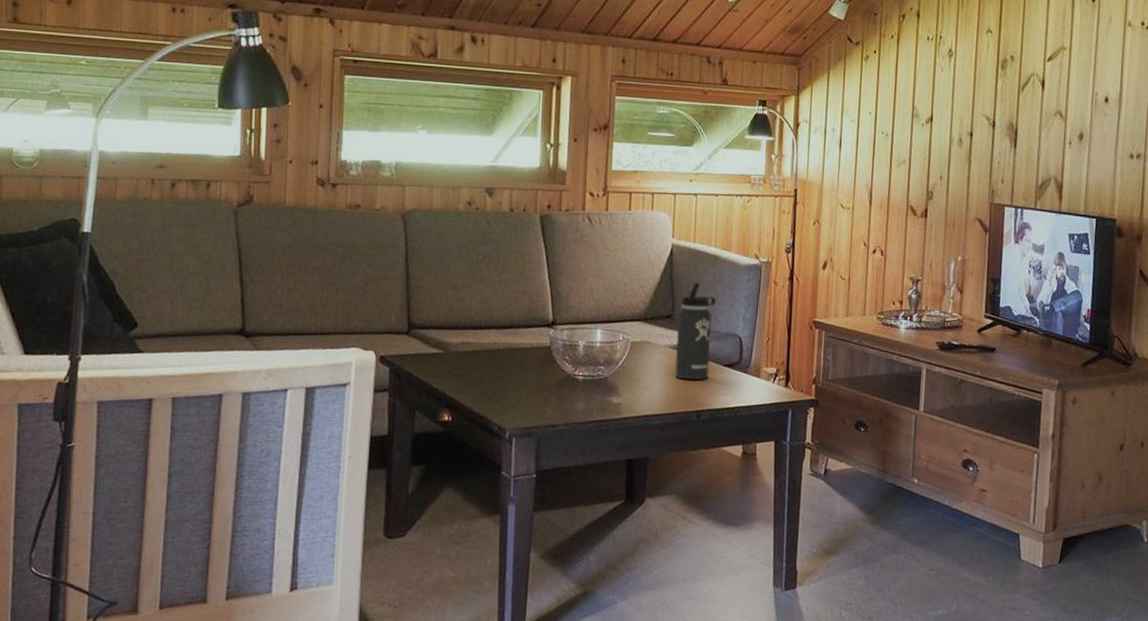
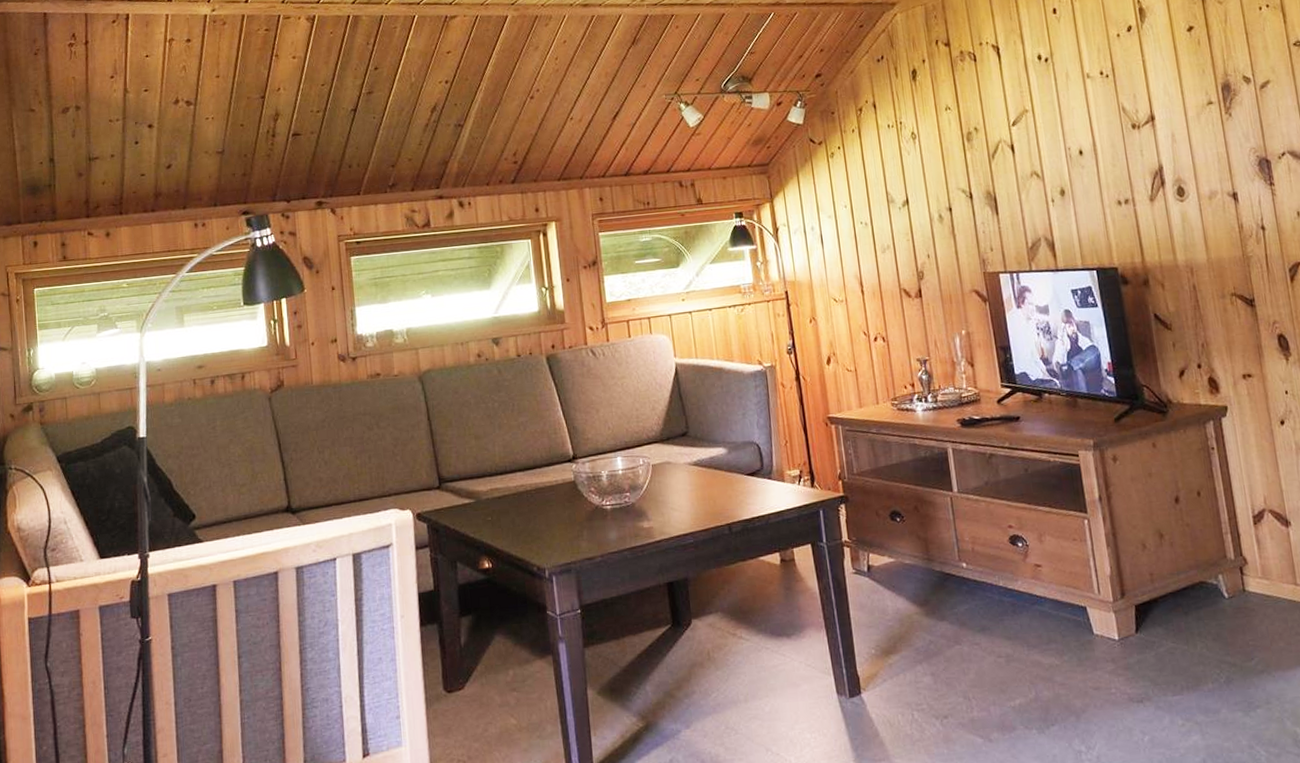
thermos bottle: present [675,282,716,380] -> none [692,397,734,494]

